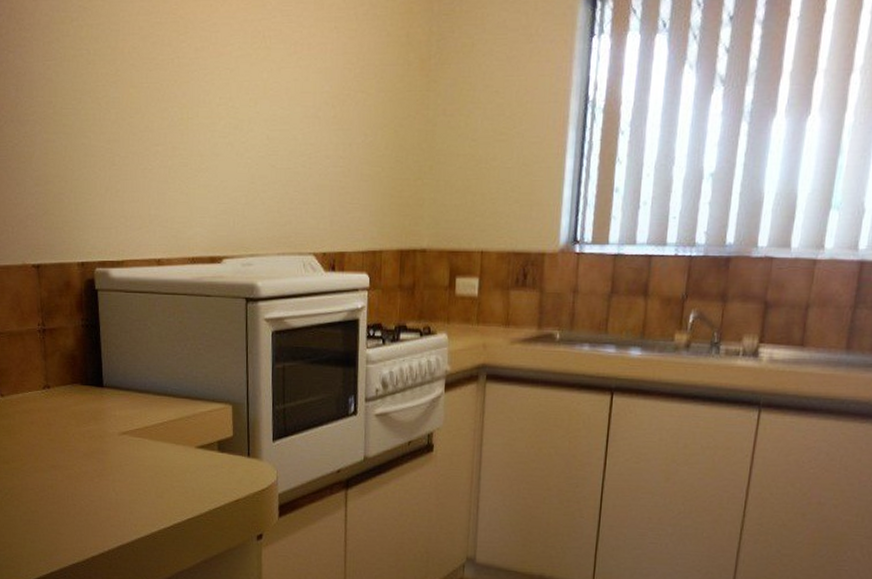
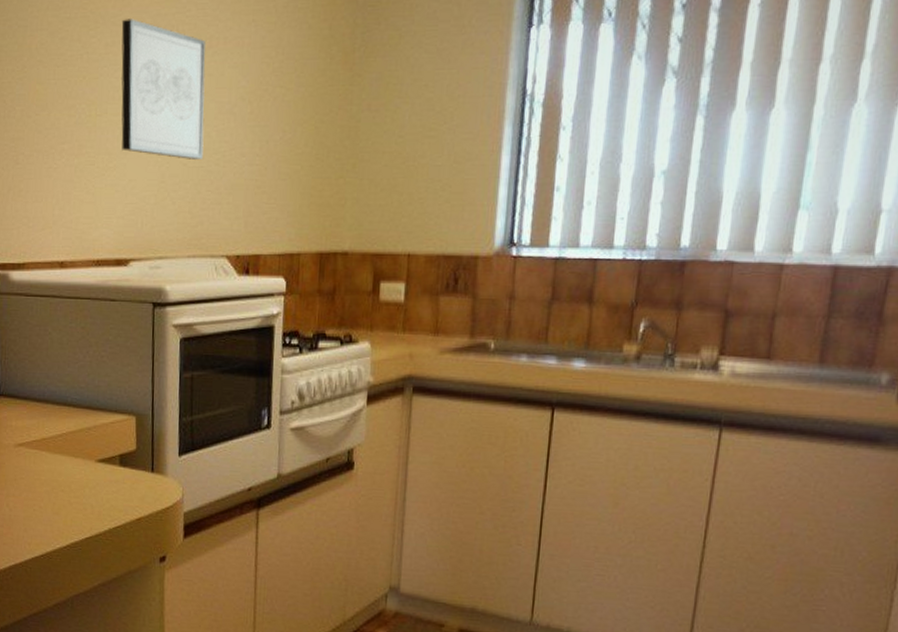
wall art: none [210,24,292,161] -> present [121,19,207,159]

